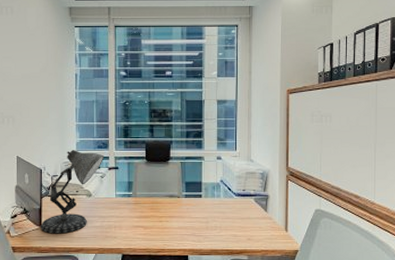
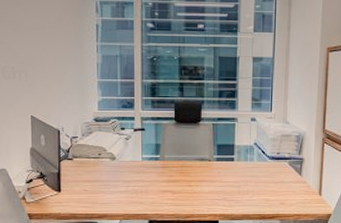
desk lamp: present [40,150,105,234] -> none [59,109,130,200]

